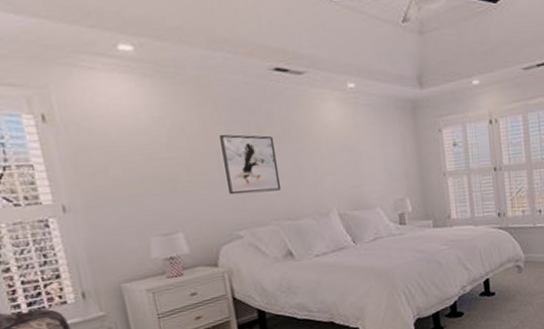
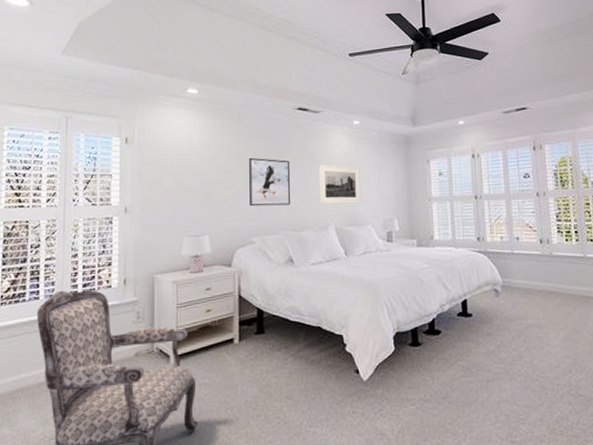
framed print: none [310,139,366,187] -> present [319,164,361,205]

